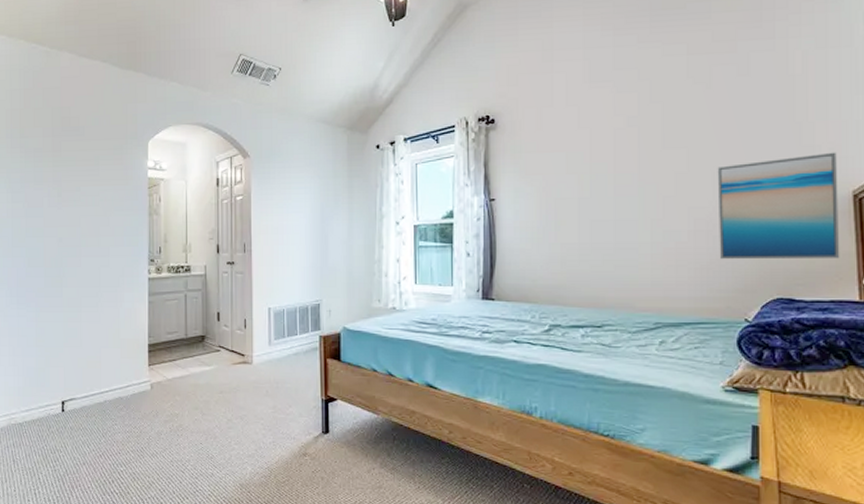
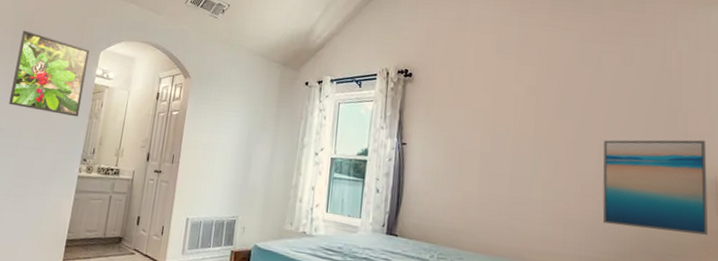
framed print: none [61,128,137,216] -> present [9,30,90,117]

